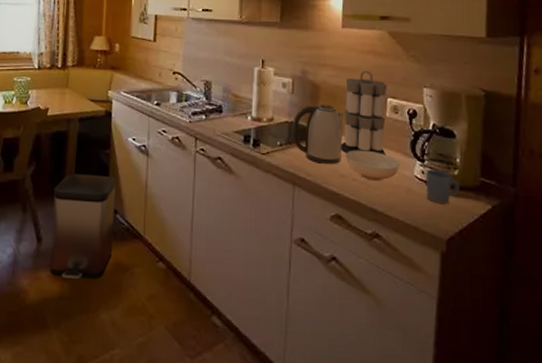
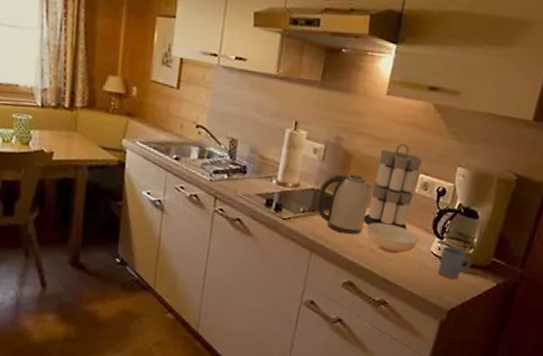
pedal bin: present [50,174,116,280] -> none [55,223,127,325]

